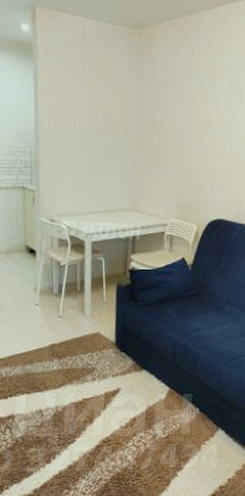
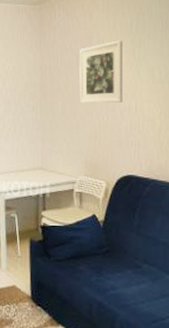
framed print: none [175,79,222,145] -> present [79,40,123,104]

